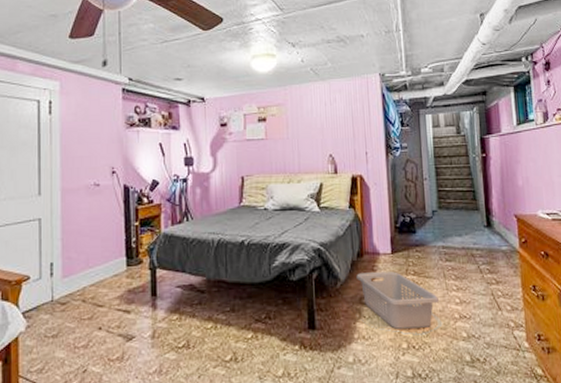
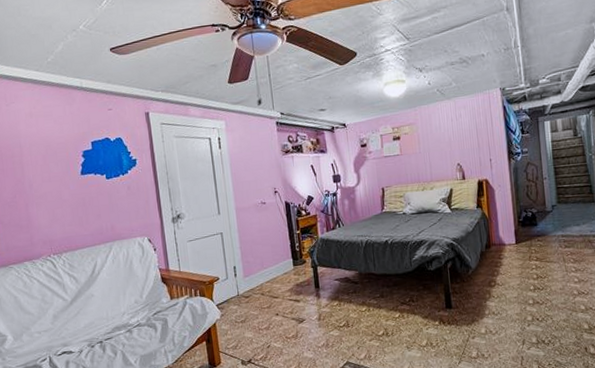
laundry basket: present [356,271,440,329] -> none [485,258,560,306]

